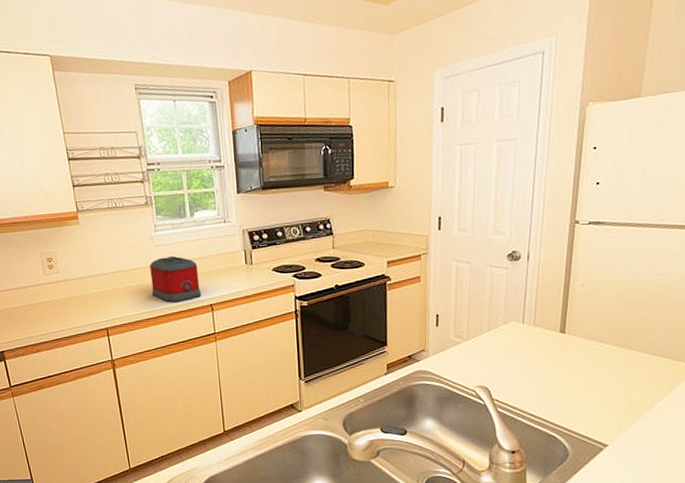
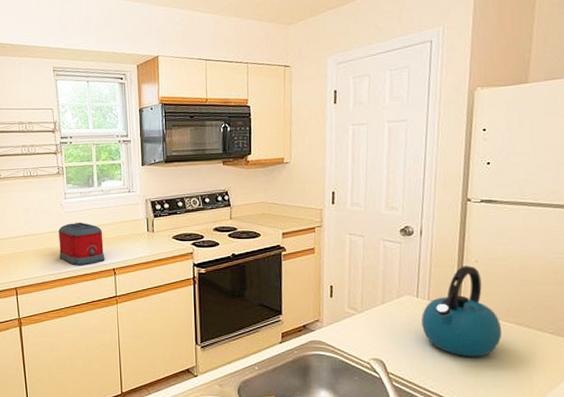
kettle: none [527,289,605,381] -> present [422,266,502,357]

